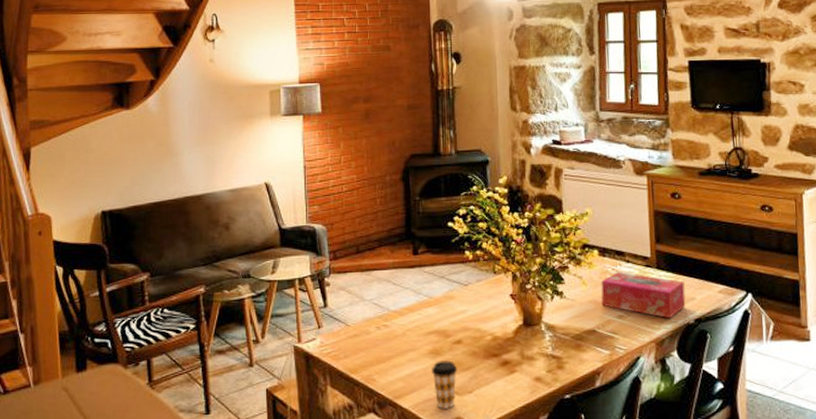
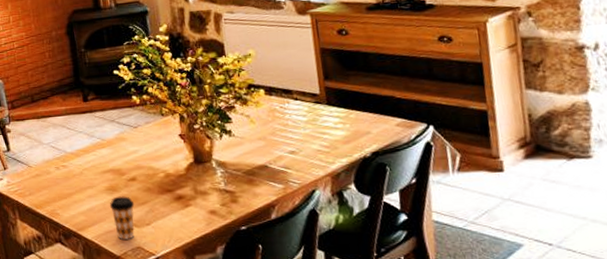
tissue box: present [601,271,686,319] -> none [269,109,361,153]

